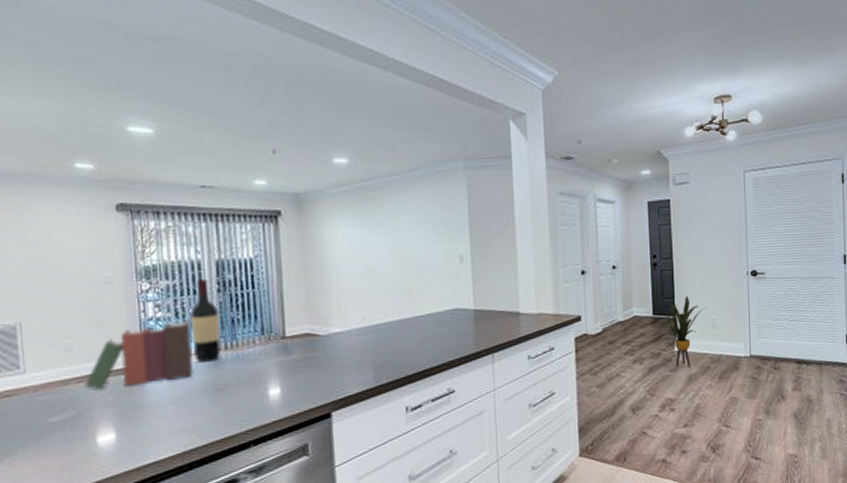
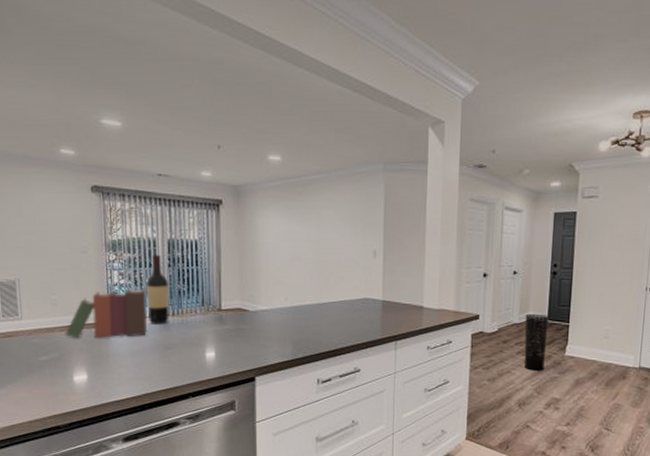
umbrella stand: none [629,309,655,371] -> present [524,313,549,371]
house plant: present [660,296,705,367] -> none [553,305,600,372]

